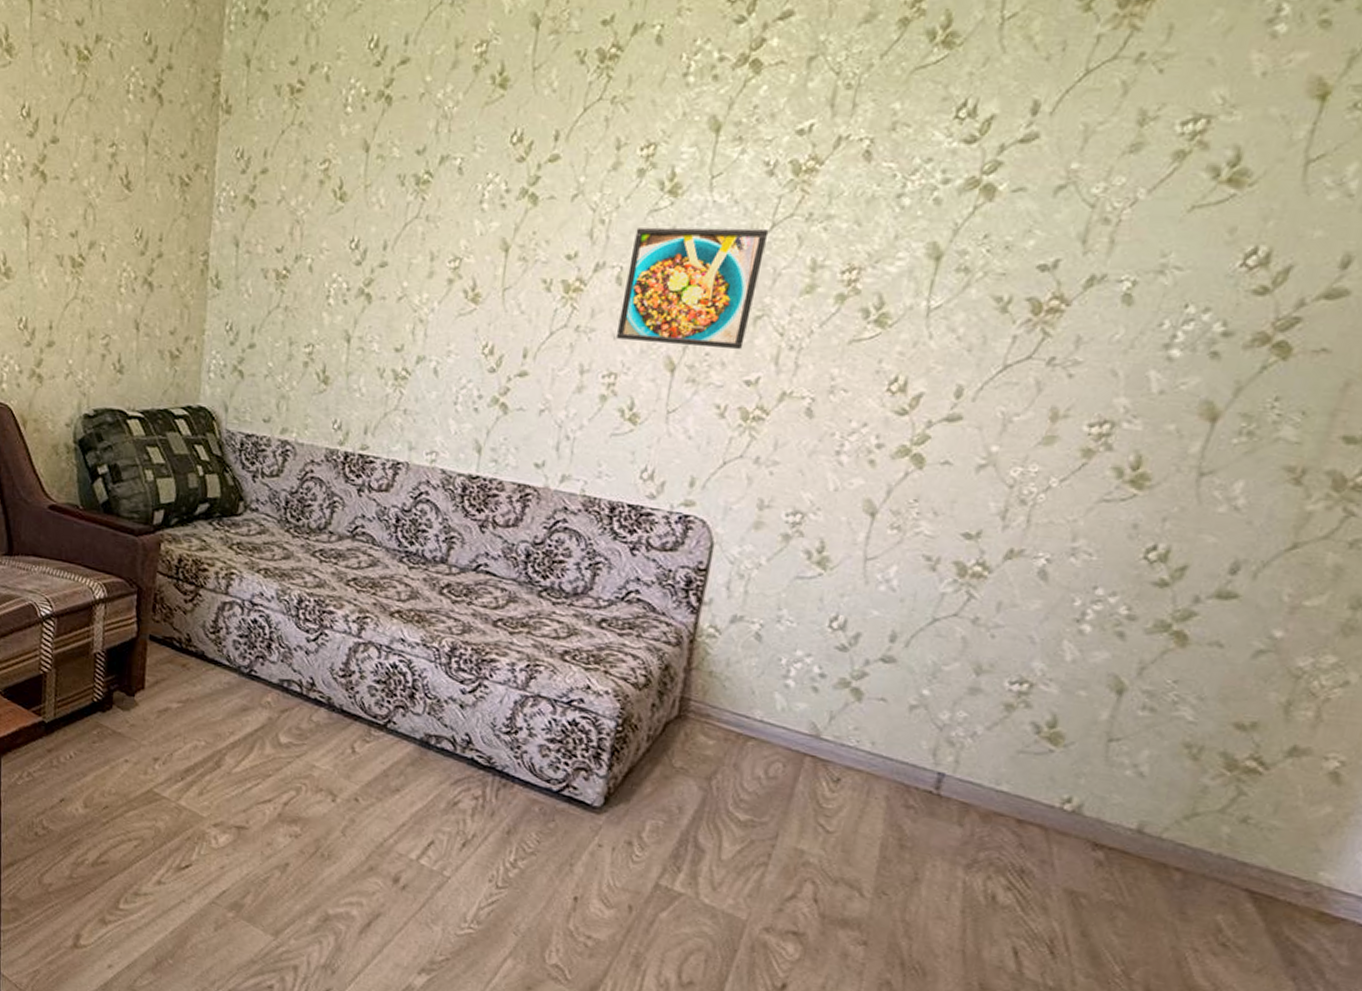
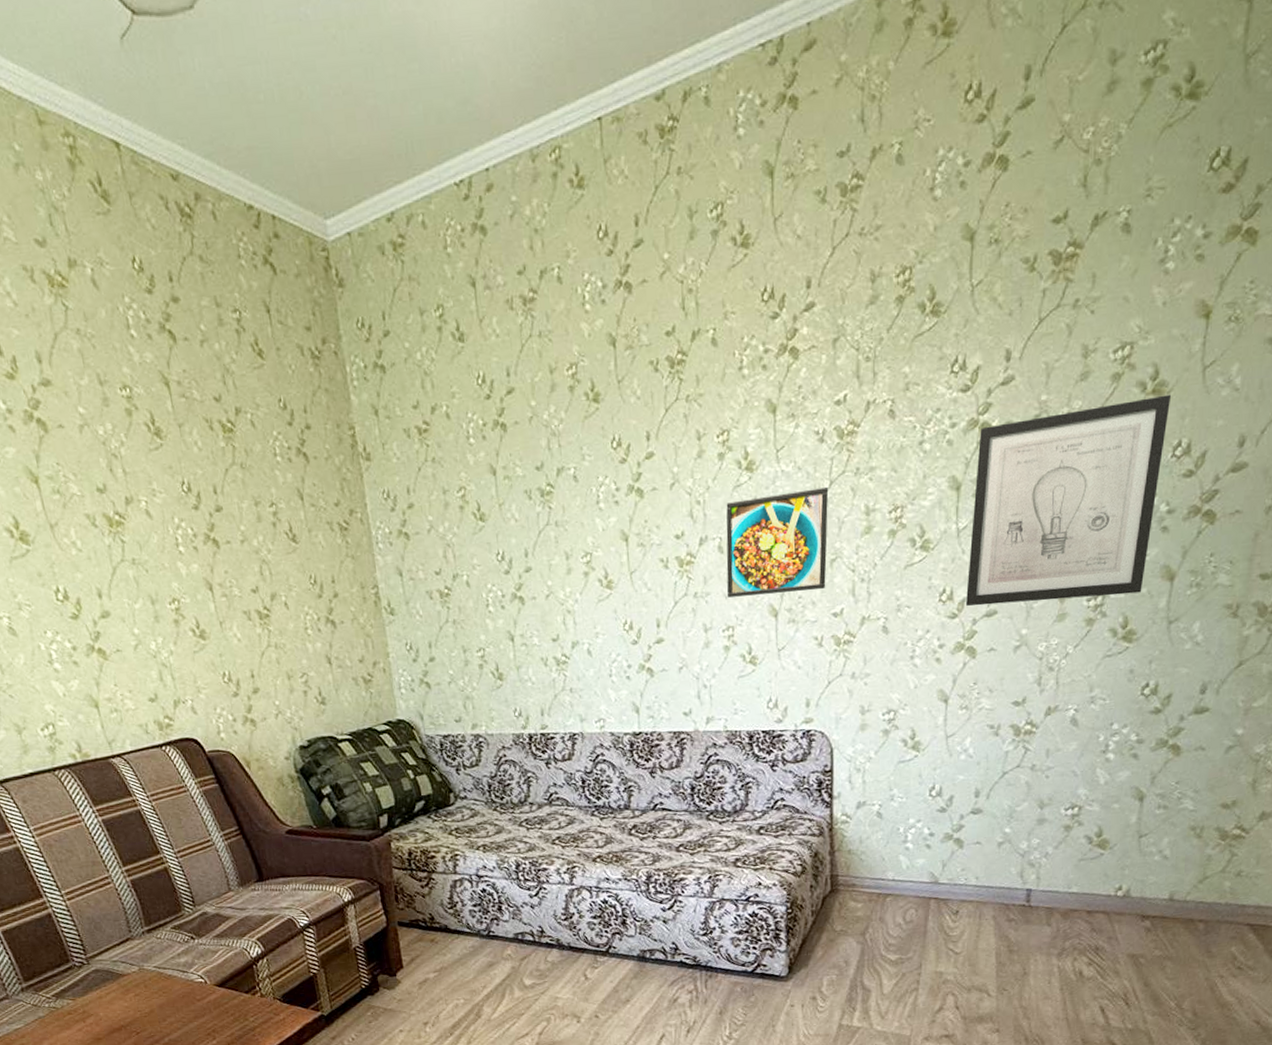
wall art: none [921,187,1253,429] -> present [965,394,1171,607]

